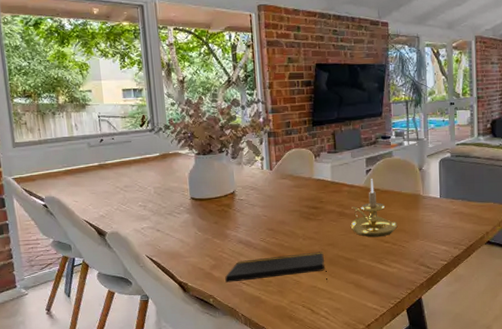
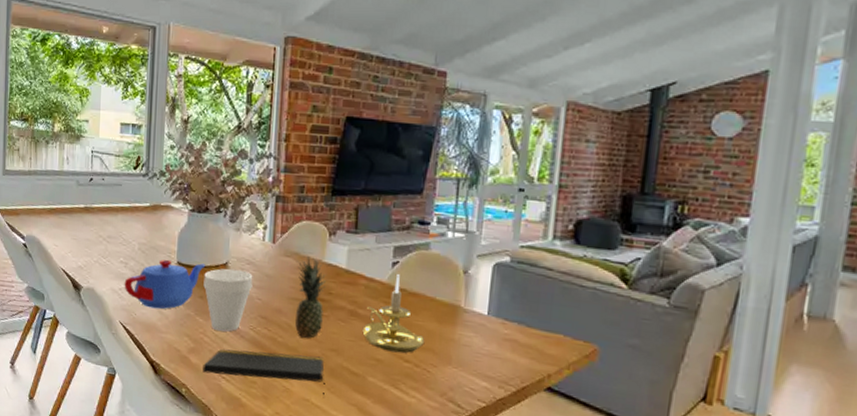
teapot: none [145,195,216,239] -> present [124,259,206,309]
cup: none [216,195,258,247] -> present [203,268,253,332]
fruit: none [292,176,319,239] -> present [294,256,326,338]

